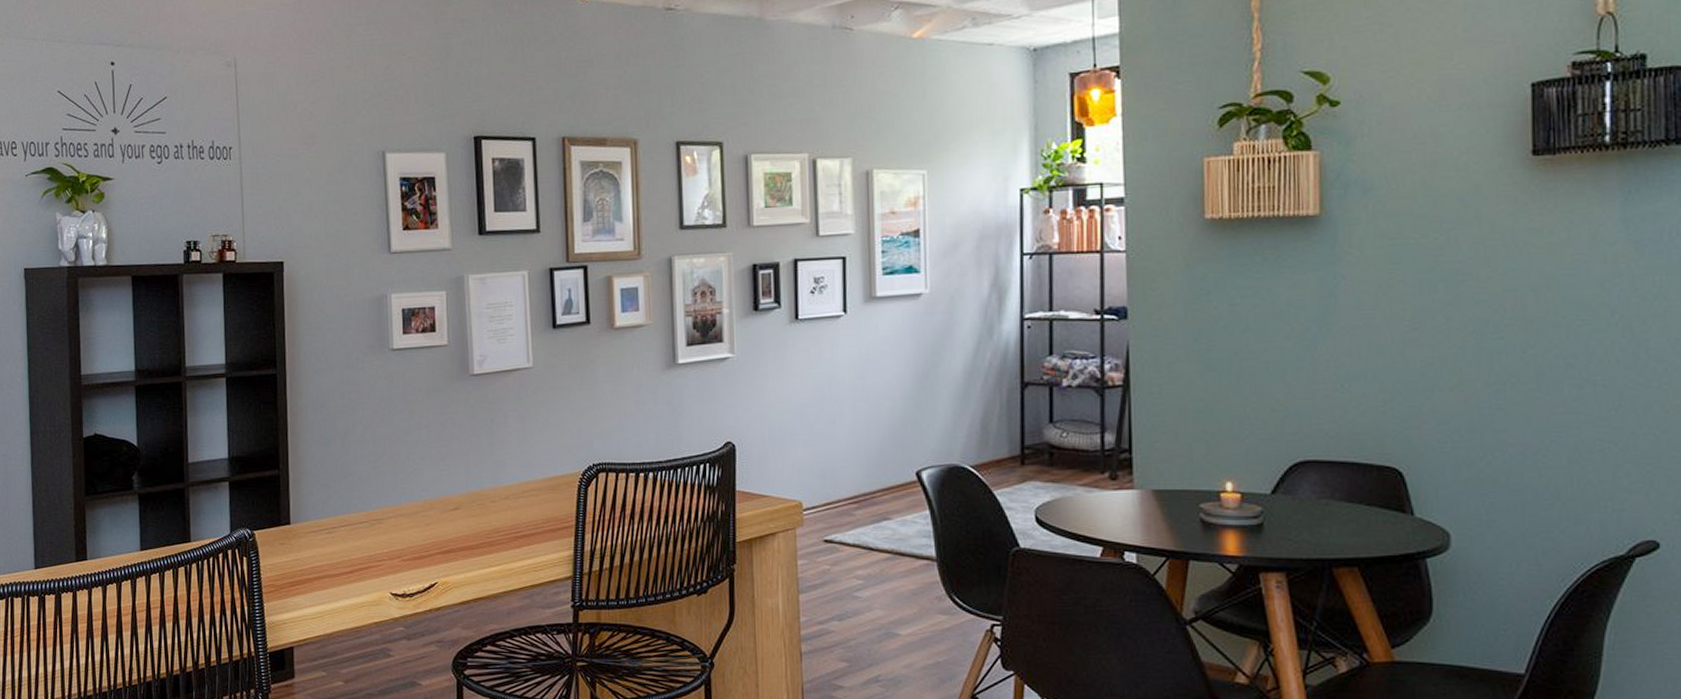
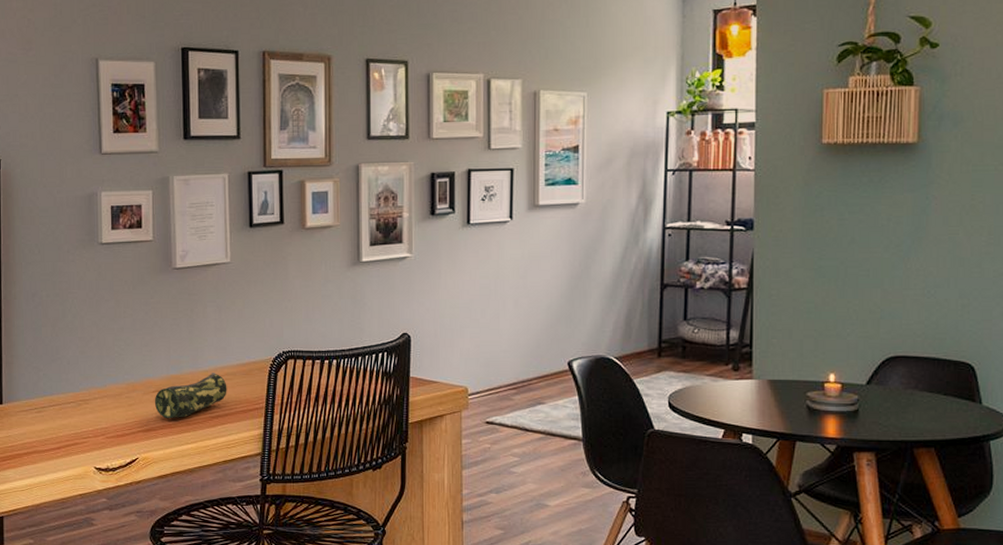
pencil case: none [453,488,533,540] -> present [154,373,227,419]

